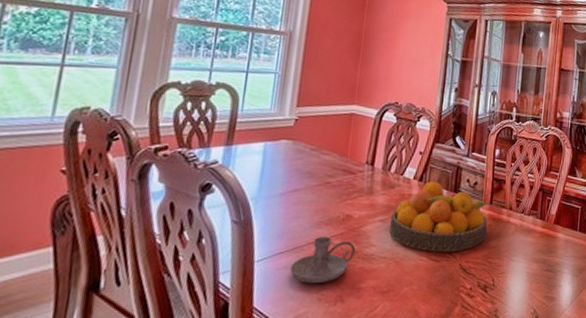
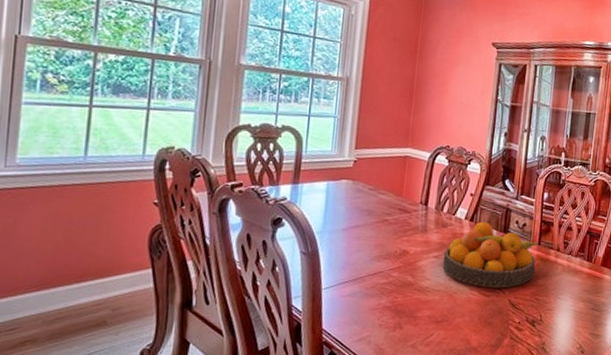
candle holder: present [290,236,356,283] -> none [353,268,412,310]

